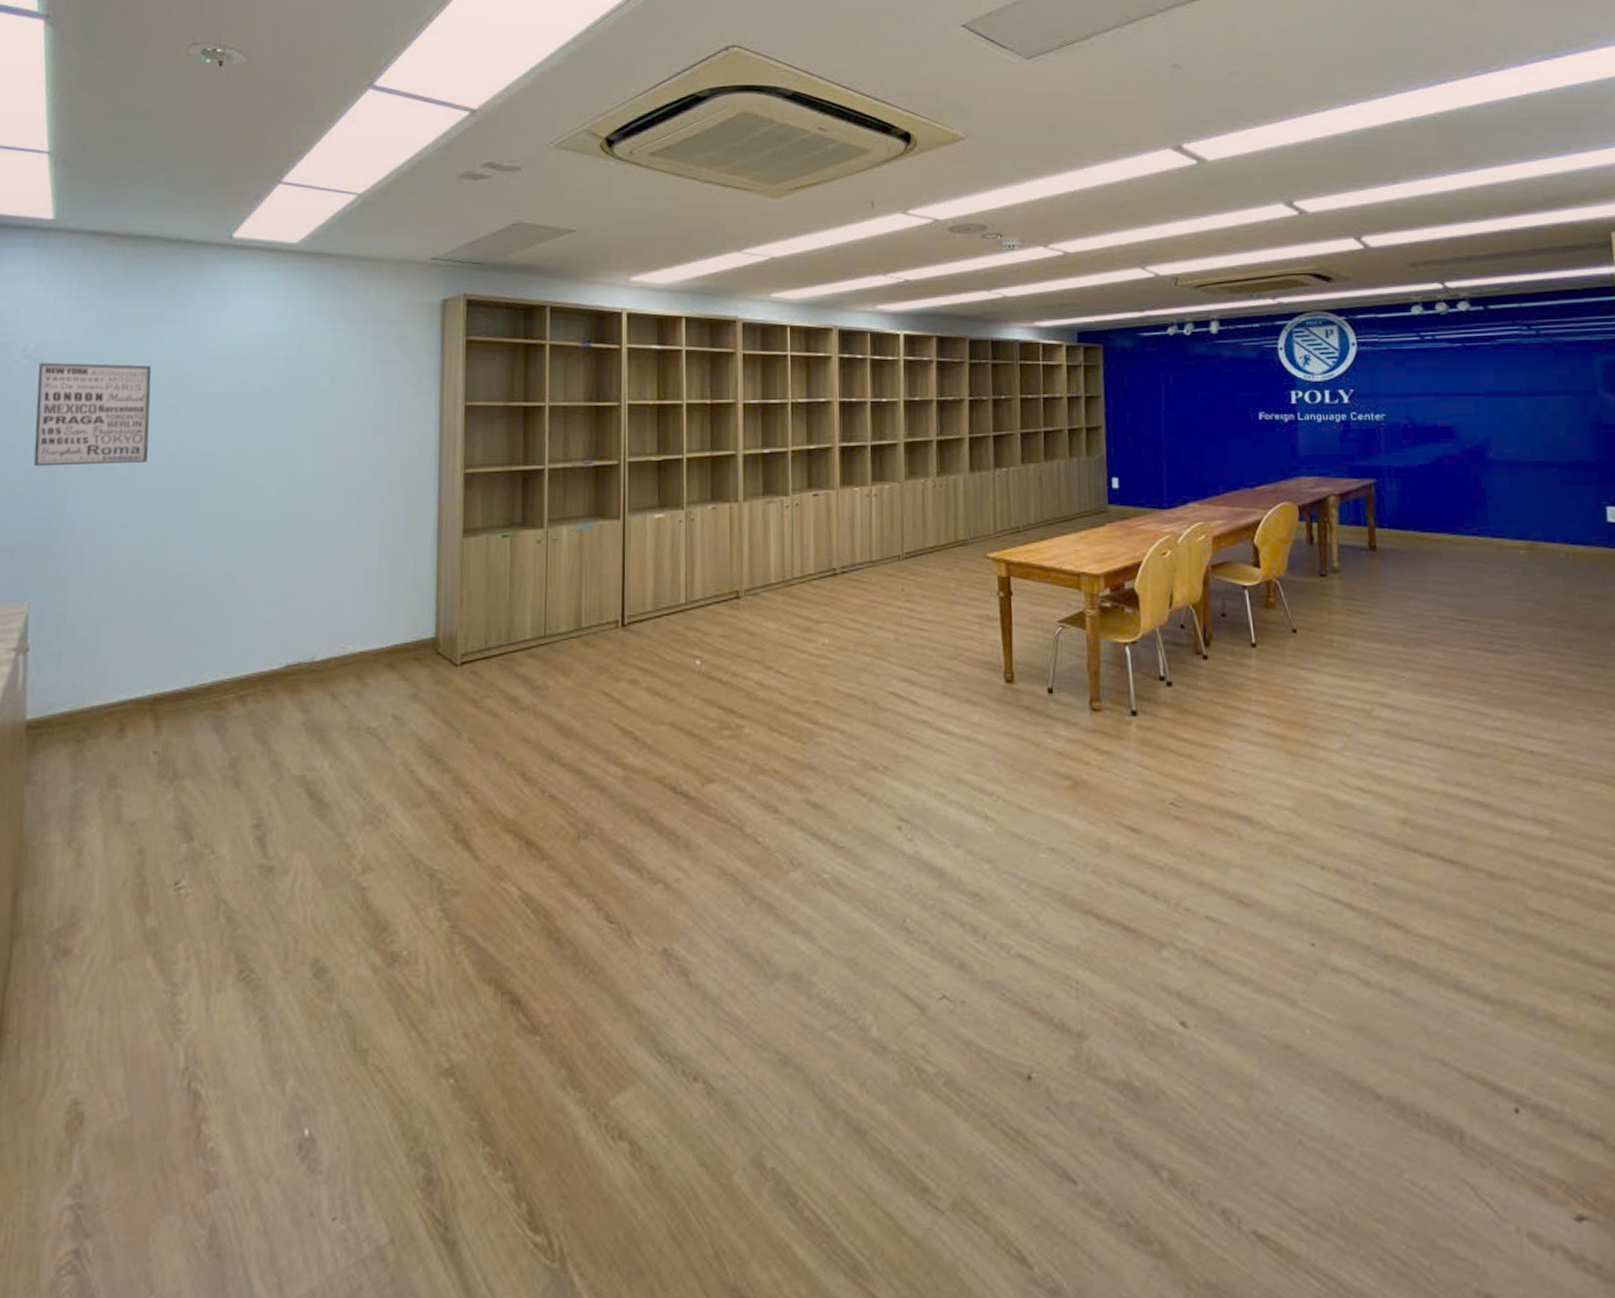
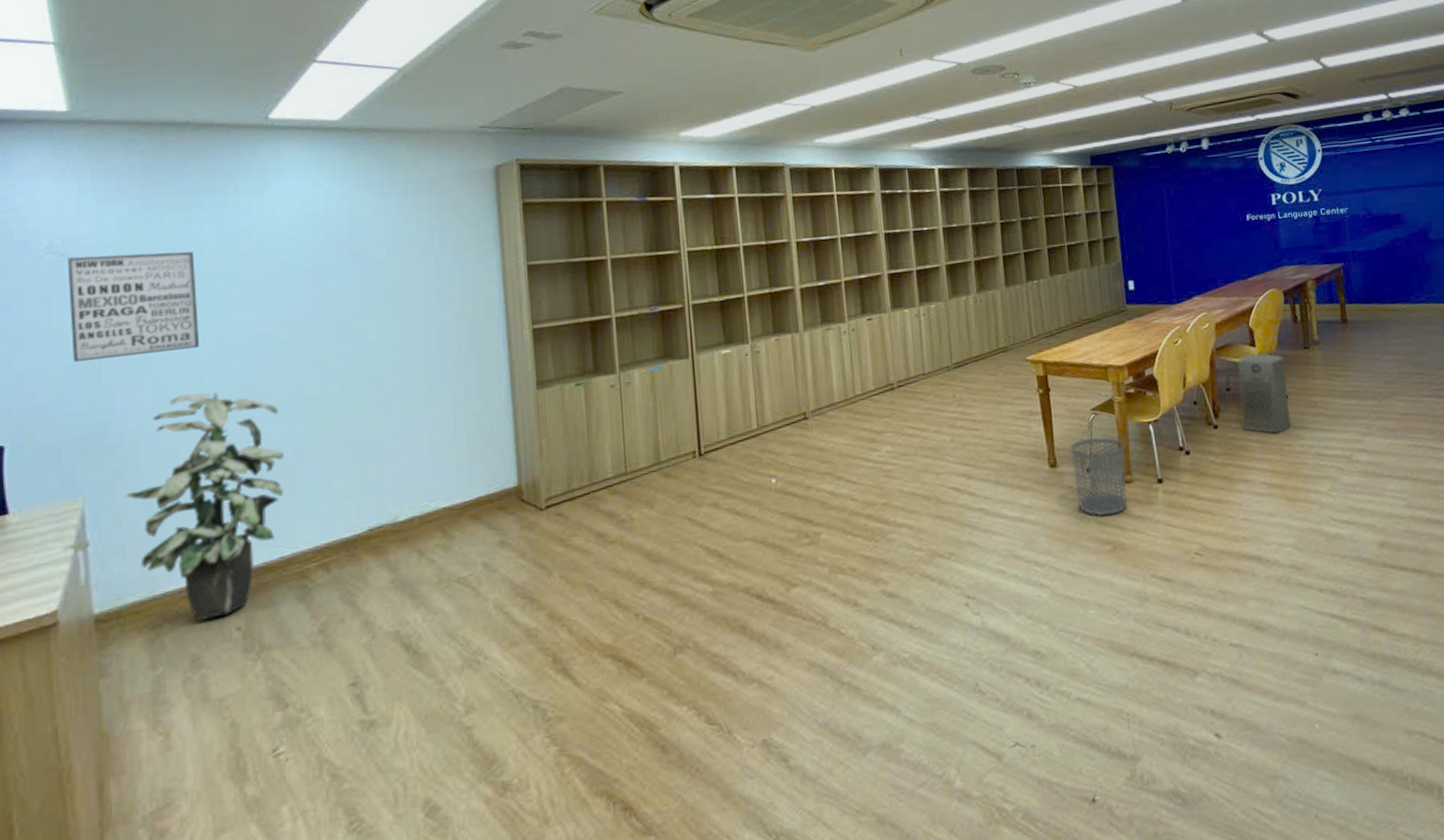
indoor plant: none [66,507,214,739] -> present [125,392,284,621]
waste bin: none [1031,654,1095,746] -> present [1070,437,1128,516]
air purifier: none [1236,577,1298,675] -> present [1237,353,1291,435]

